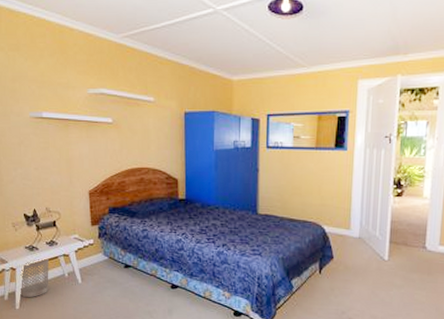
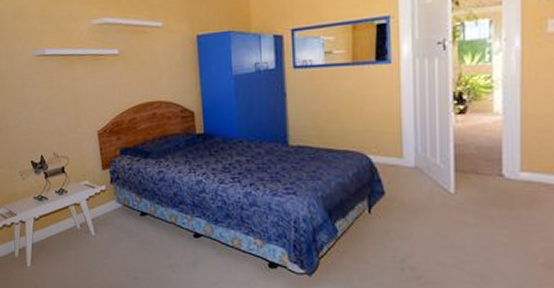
wastebasket: present [20,259,49,298] -> none [30,210,60,254]

